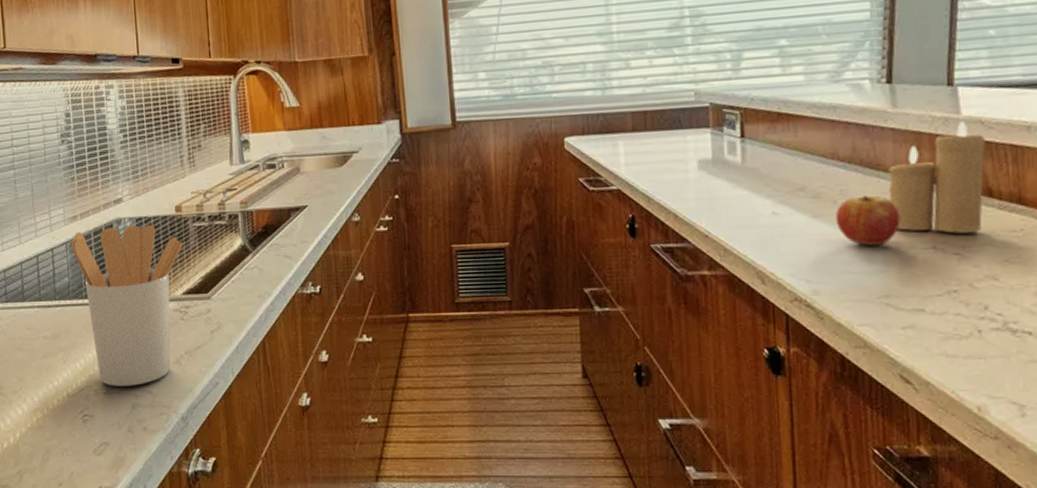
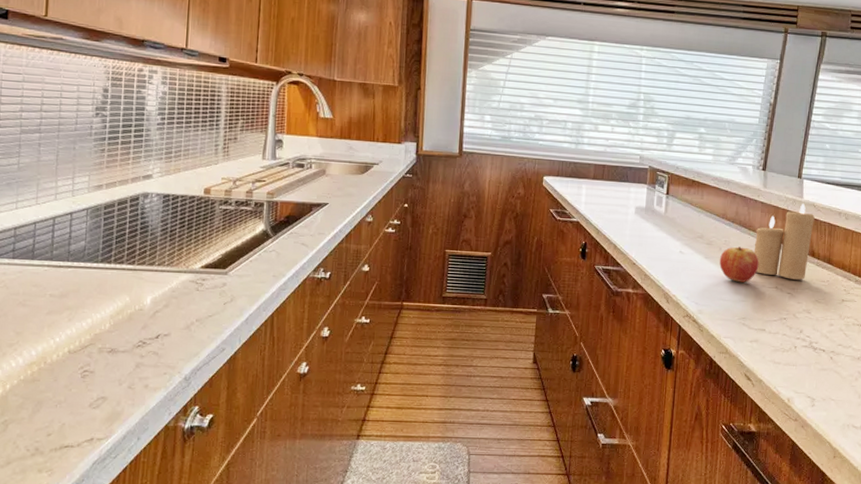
utensil holder: present [71,224,183,386] -> none [92,199,207,347]

